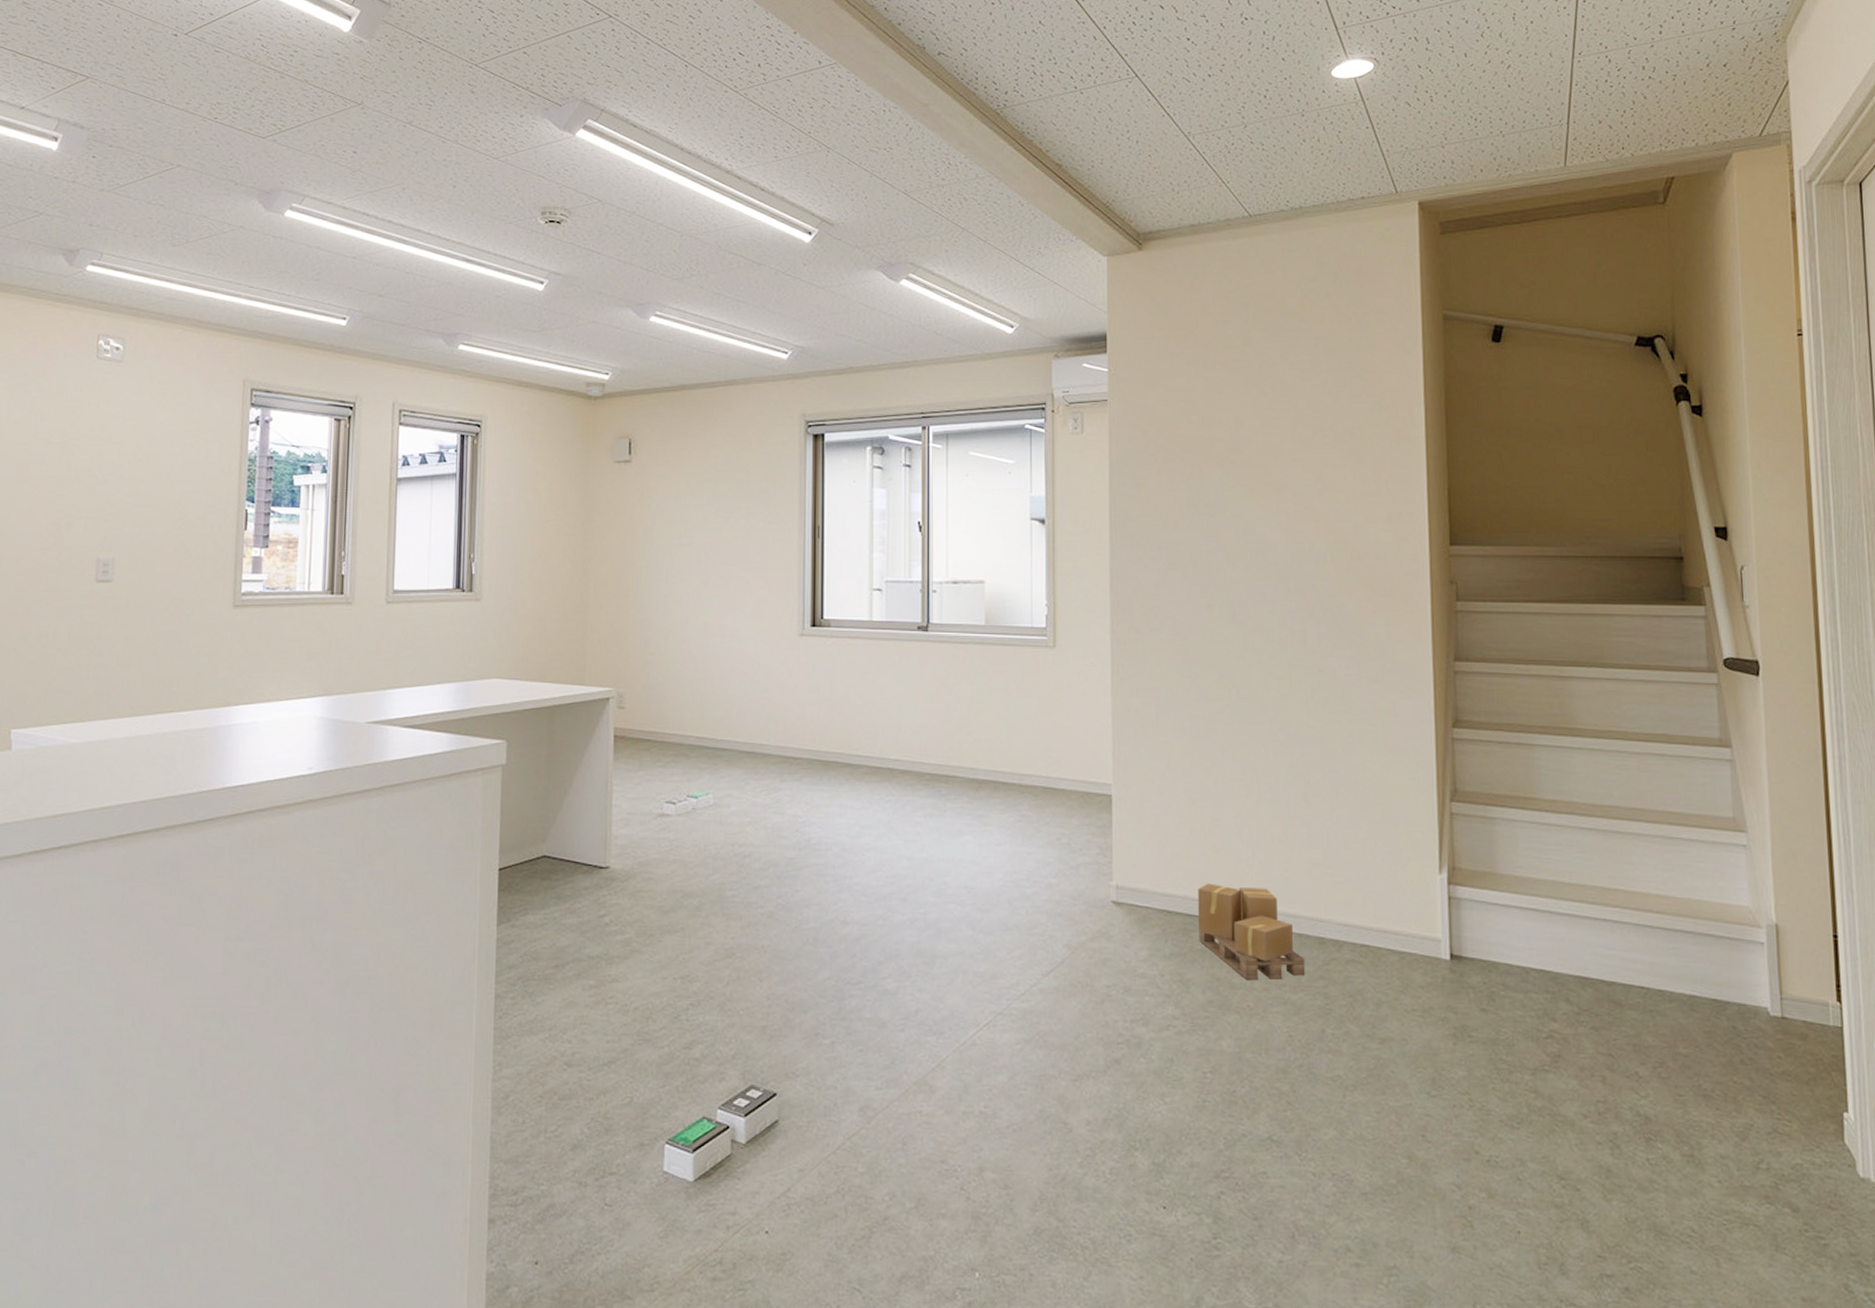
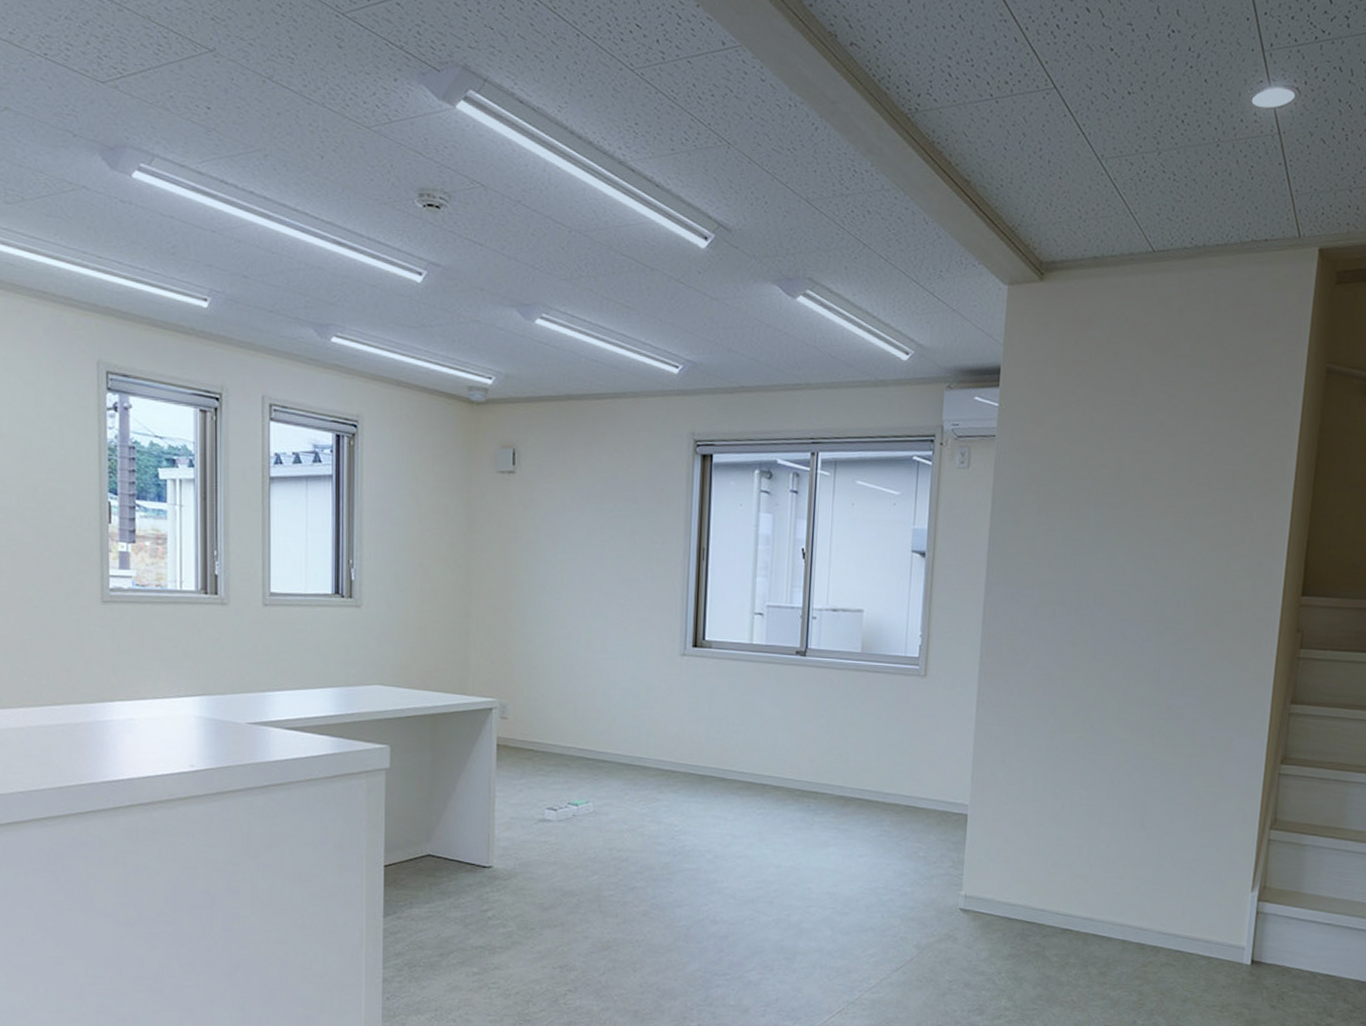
cardboard boxes: present [1198,883,1306,981] -> none [1034,895,1126,979]

